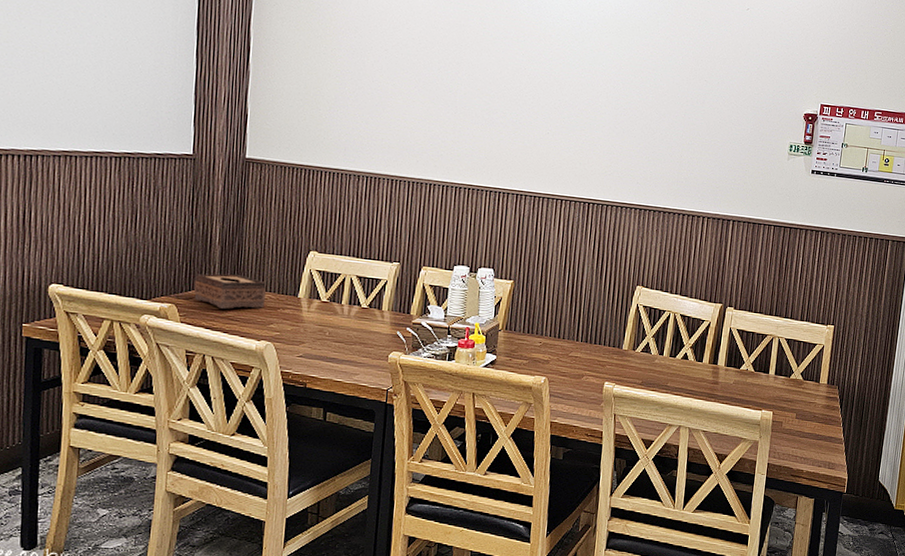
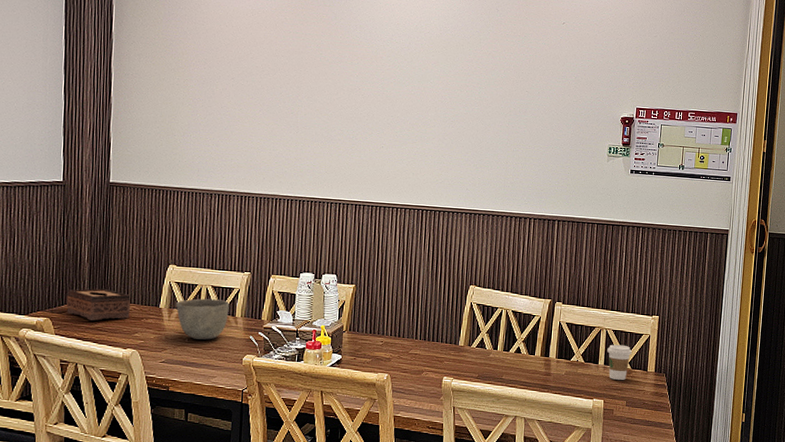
bowl: none [316,289,376,334] -> present [176,298,230,340]
coffee cup: none [778,353,805,391] -> present [607,344,632,380]

